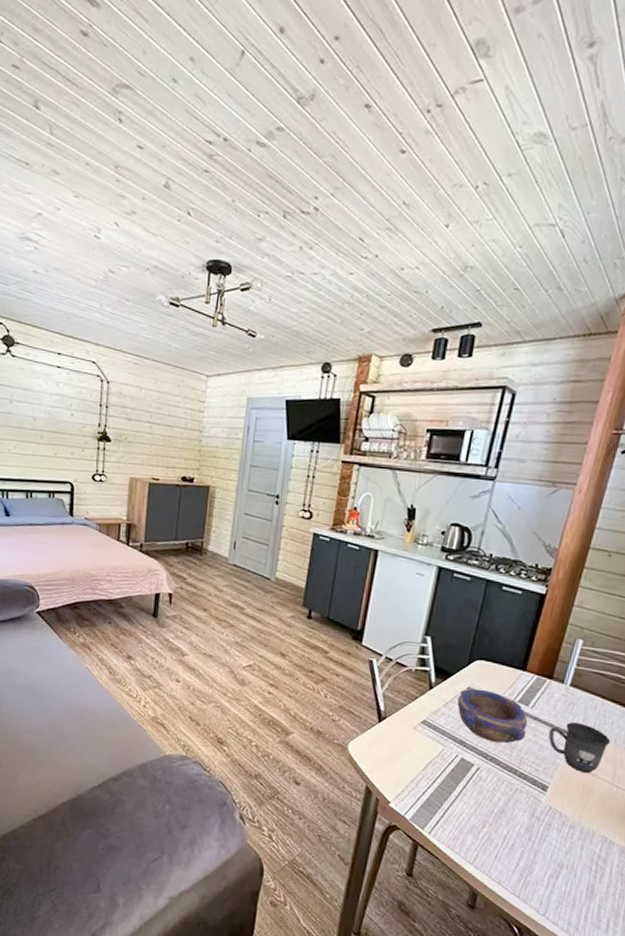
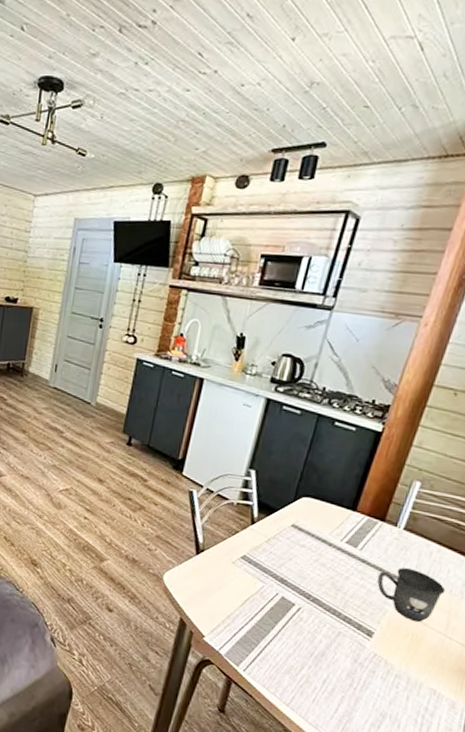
bowl: present [457,688,528,743] -> none [280,526,356,585]

